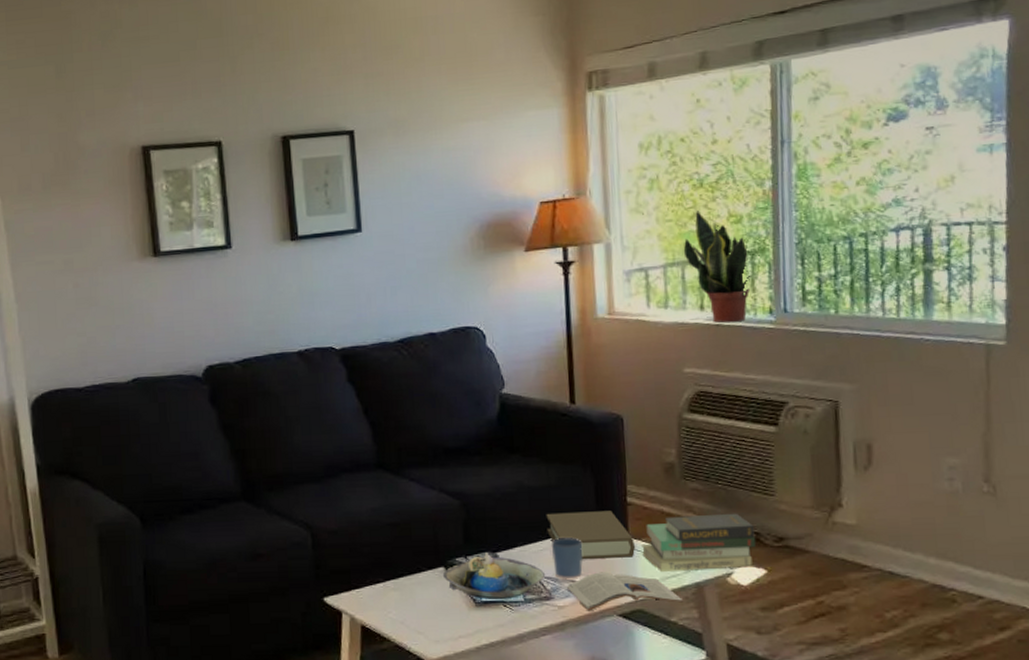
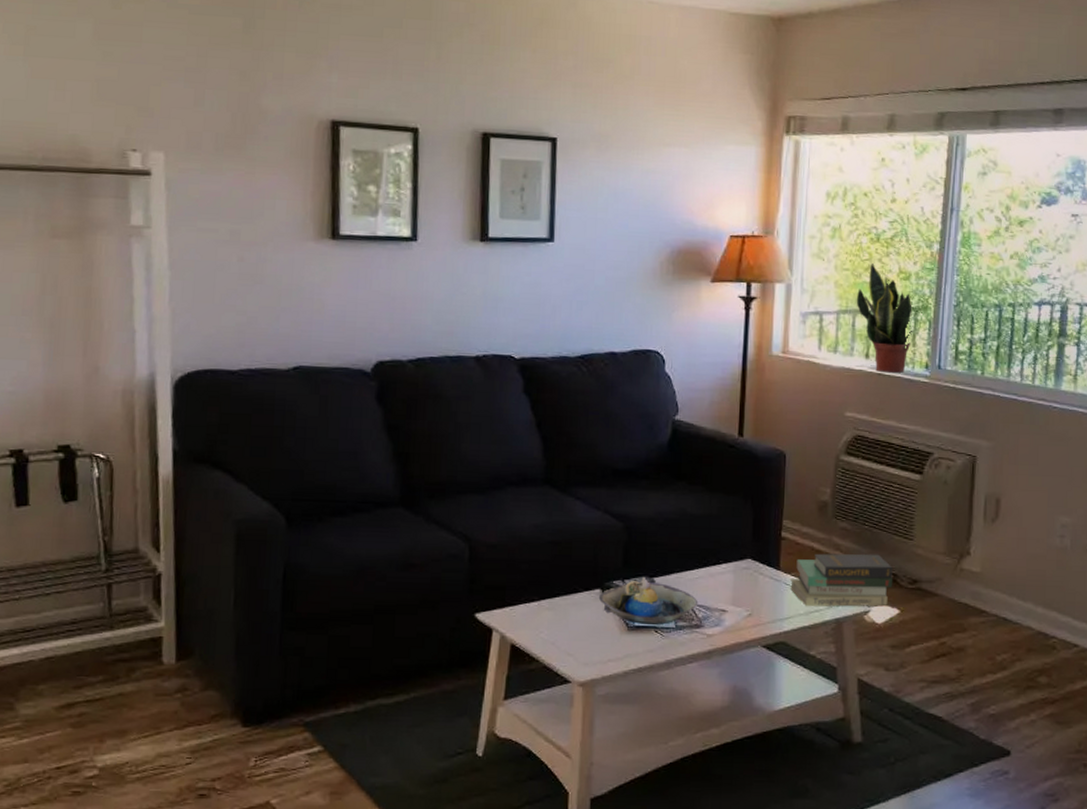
book: present [546,511,635,559] -> none [704,542,784,591]
mug: present [552,538,583,580] -> none [707,567,736,609]
magazine: present [566,572,684,612] -> none [716,603,824,641]

